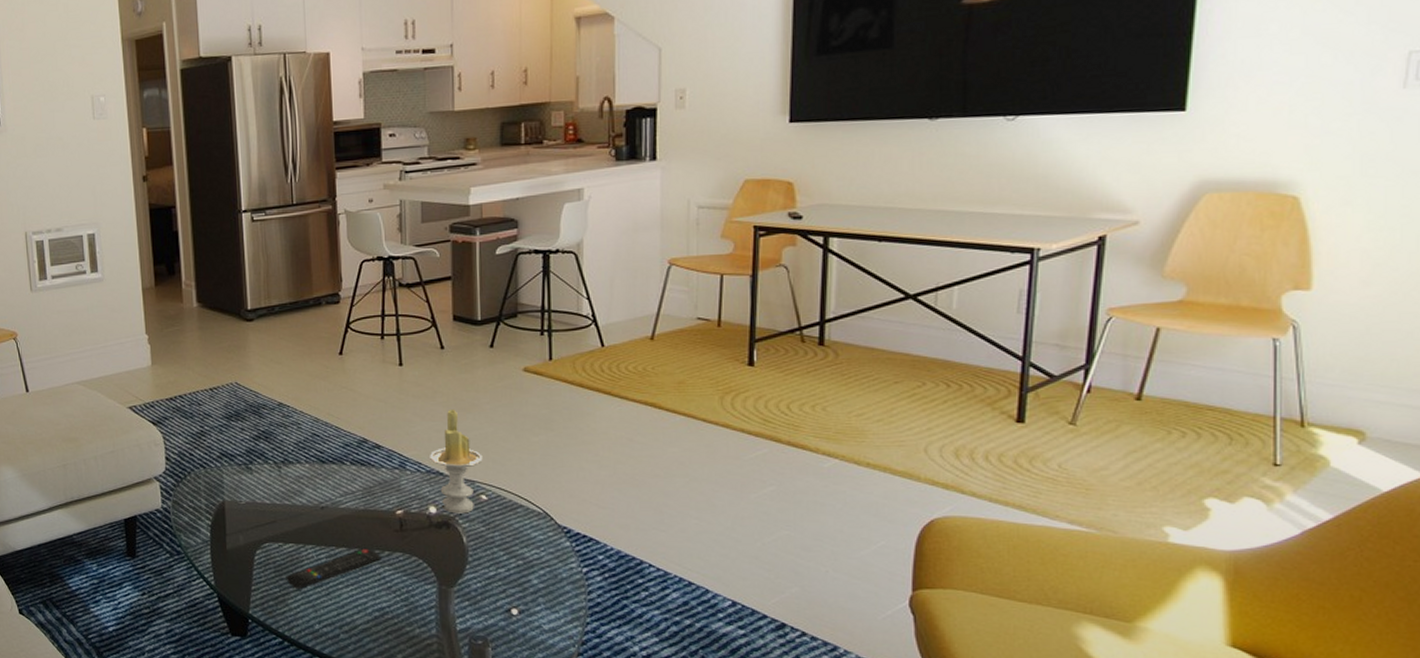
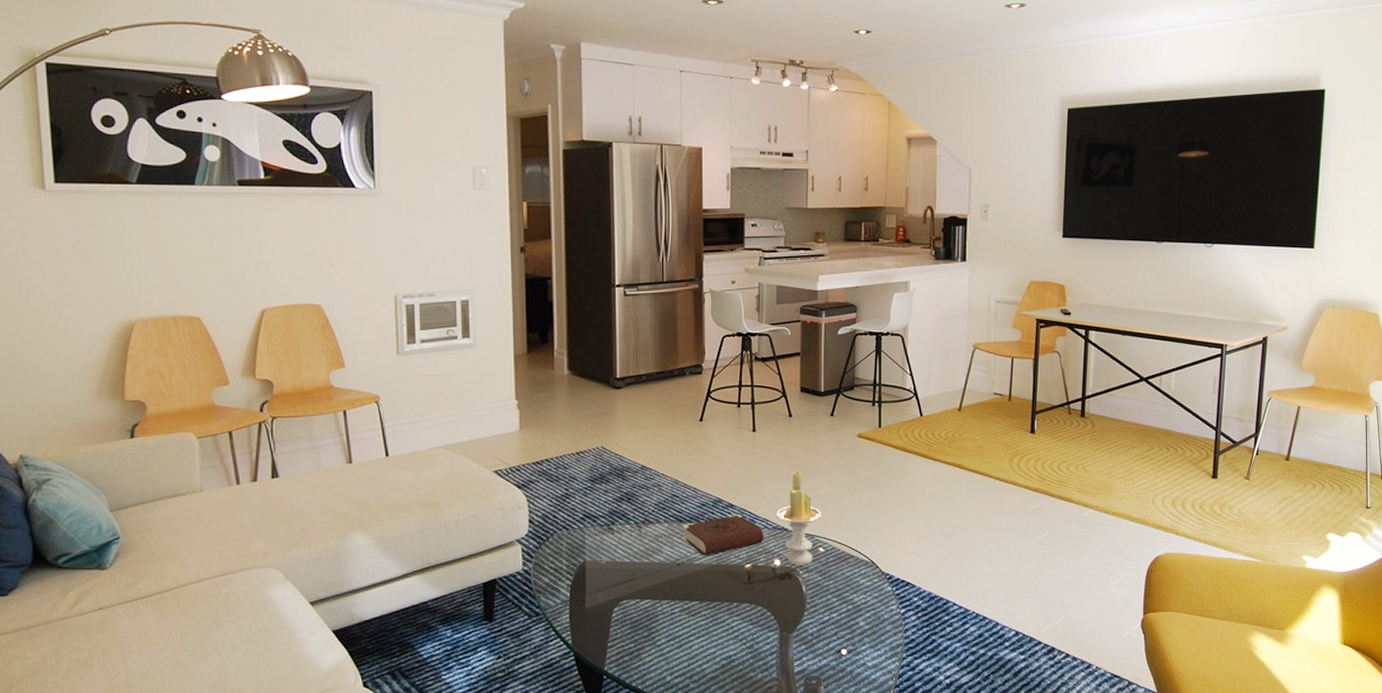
remote control: present [285,548,381,589] -> none [641,601,730,643]
book: none [325,456,417,500] -> present [683,514,764,556]

